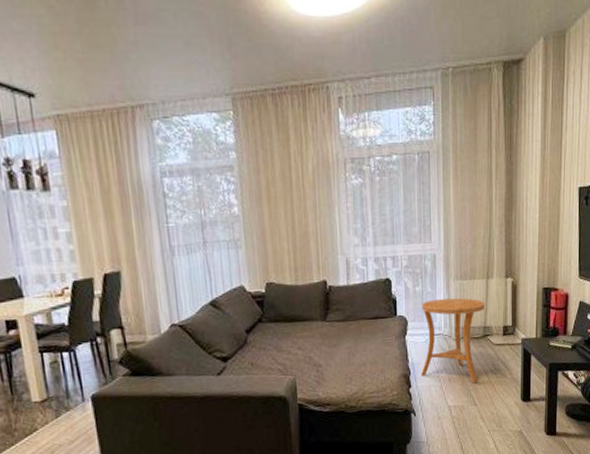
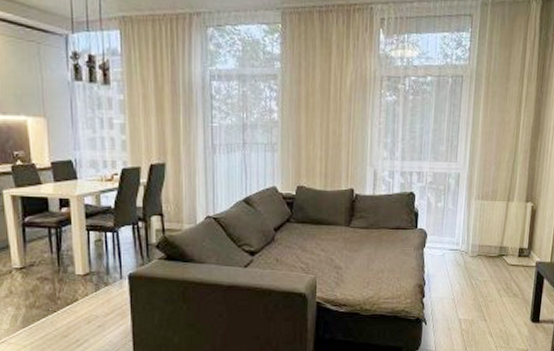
side table: present [421,297,486,383] -> none [435,217,504,300]

